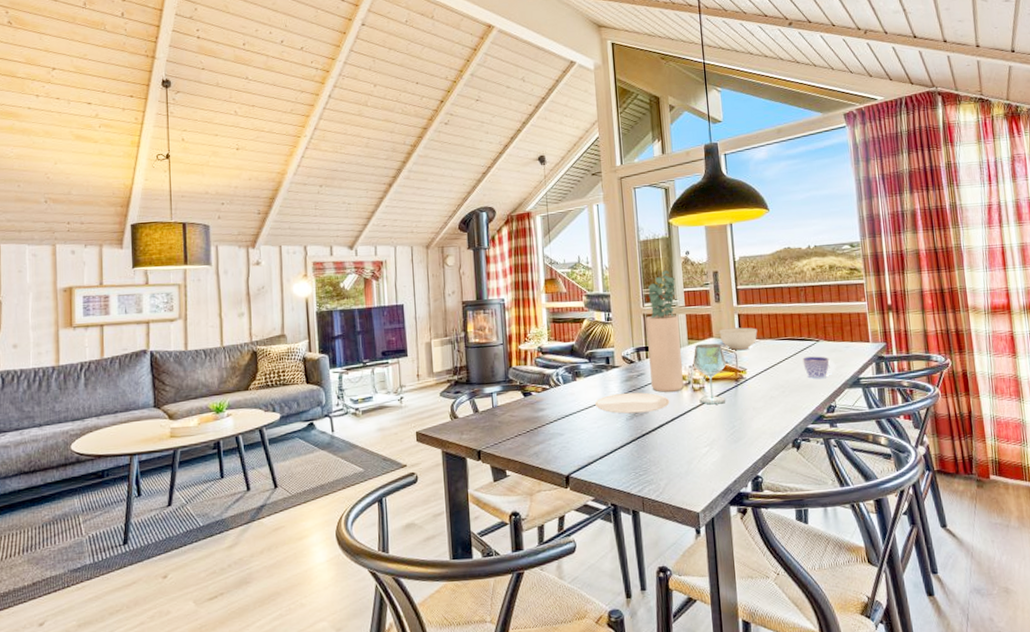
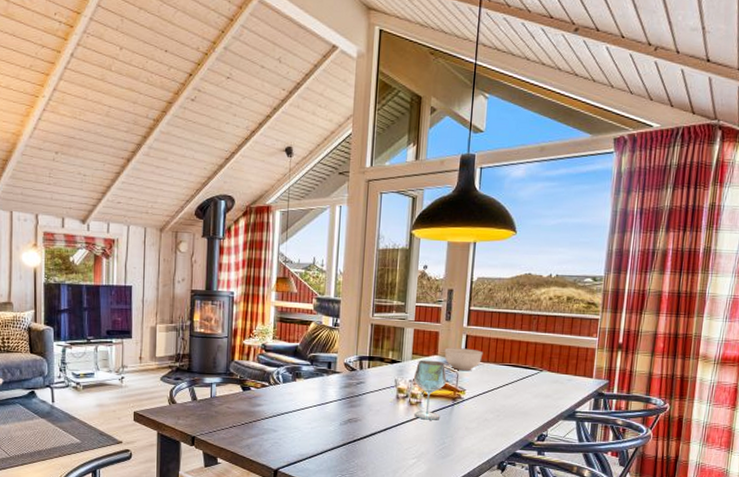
plate: present [594,392,670,414] -> none [311,398,385,420]
vase: present [646,265,683,392] -> none [369,276,409,403]
cup: present [803,356,836,379] -> none [522,385,555,408]

